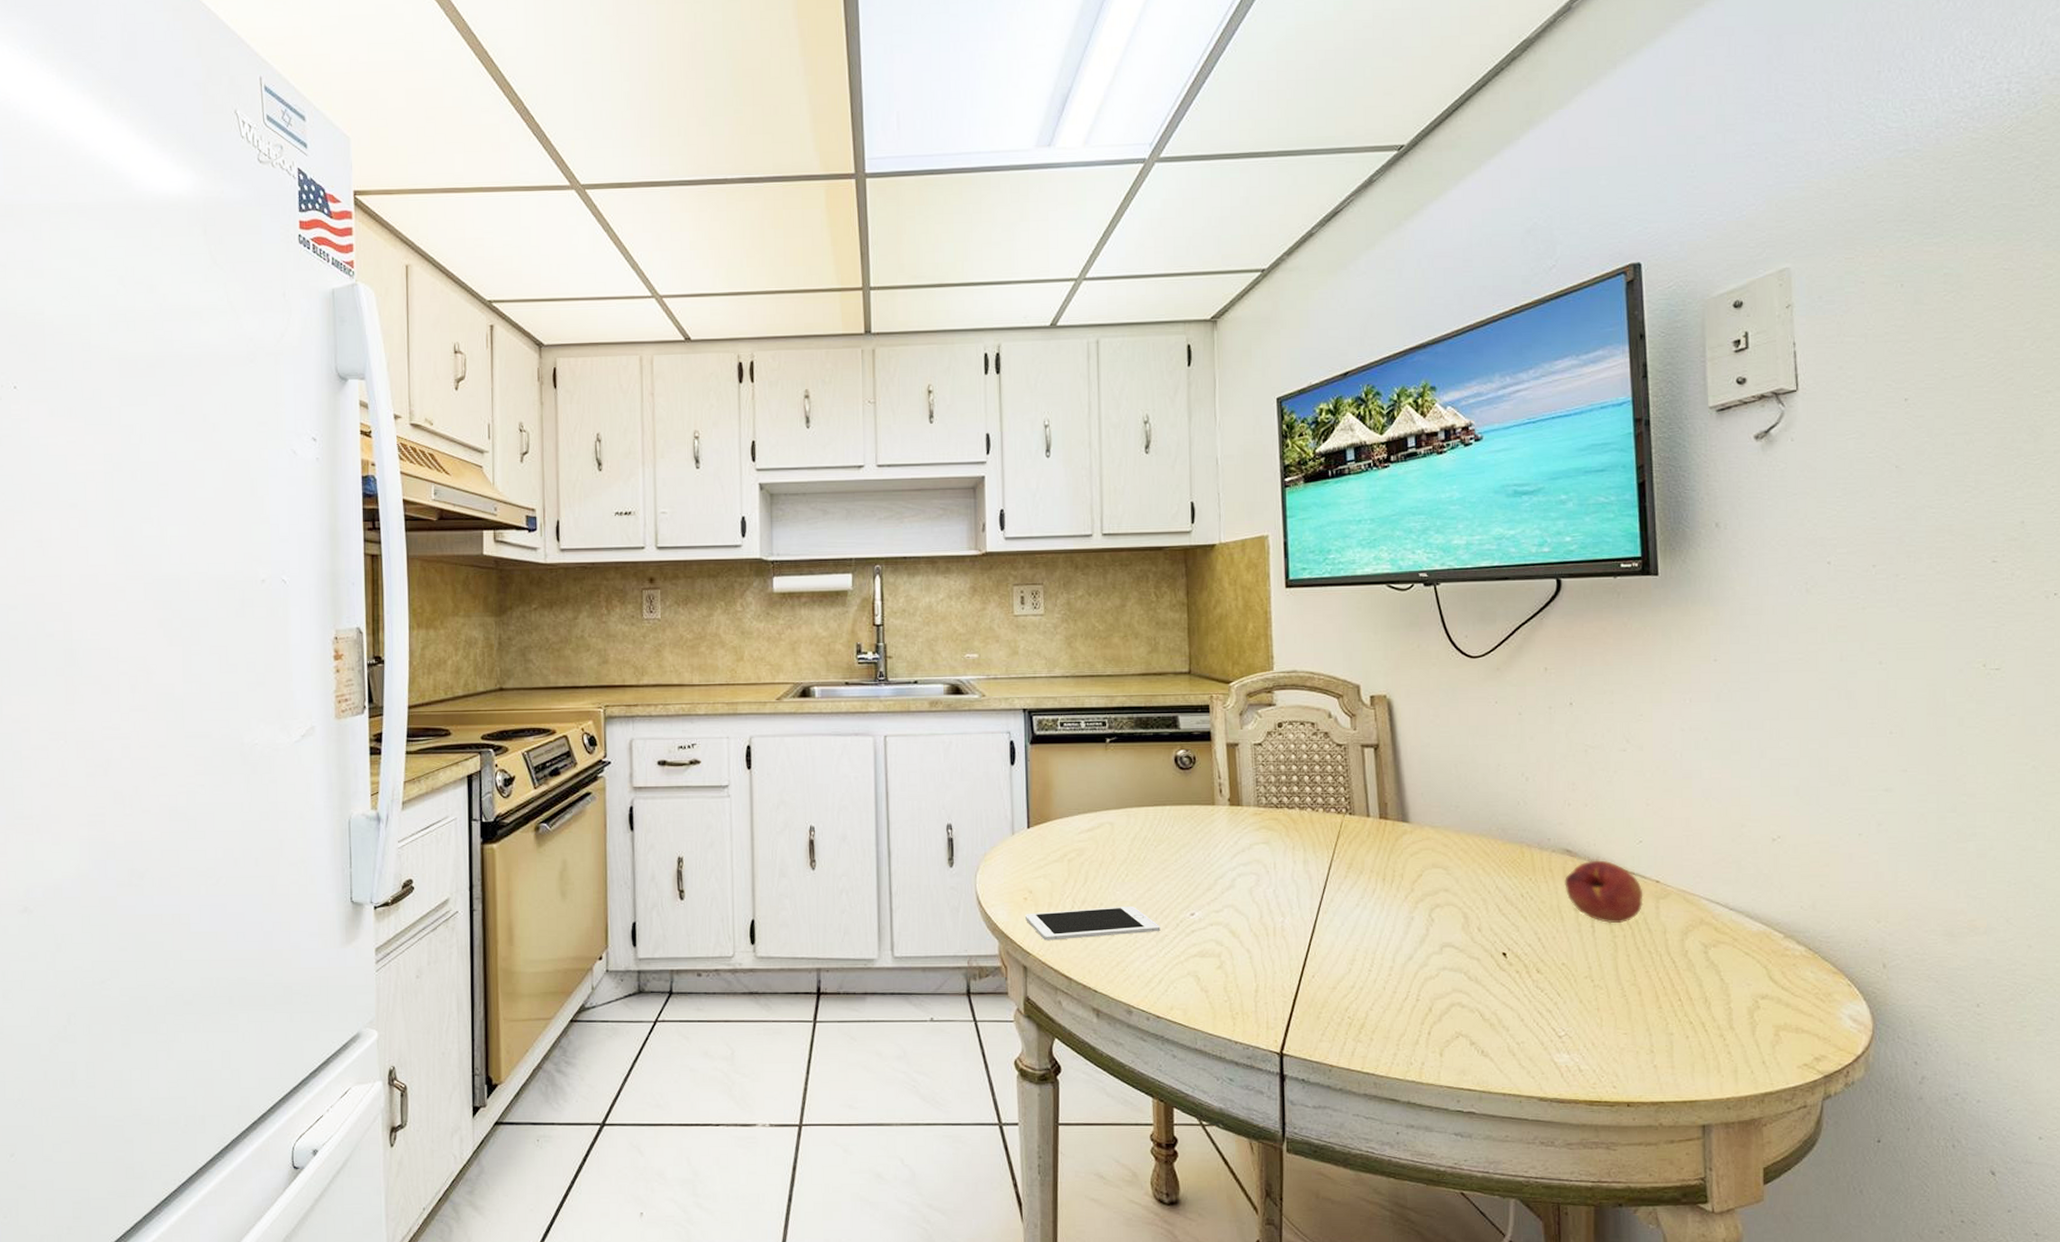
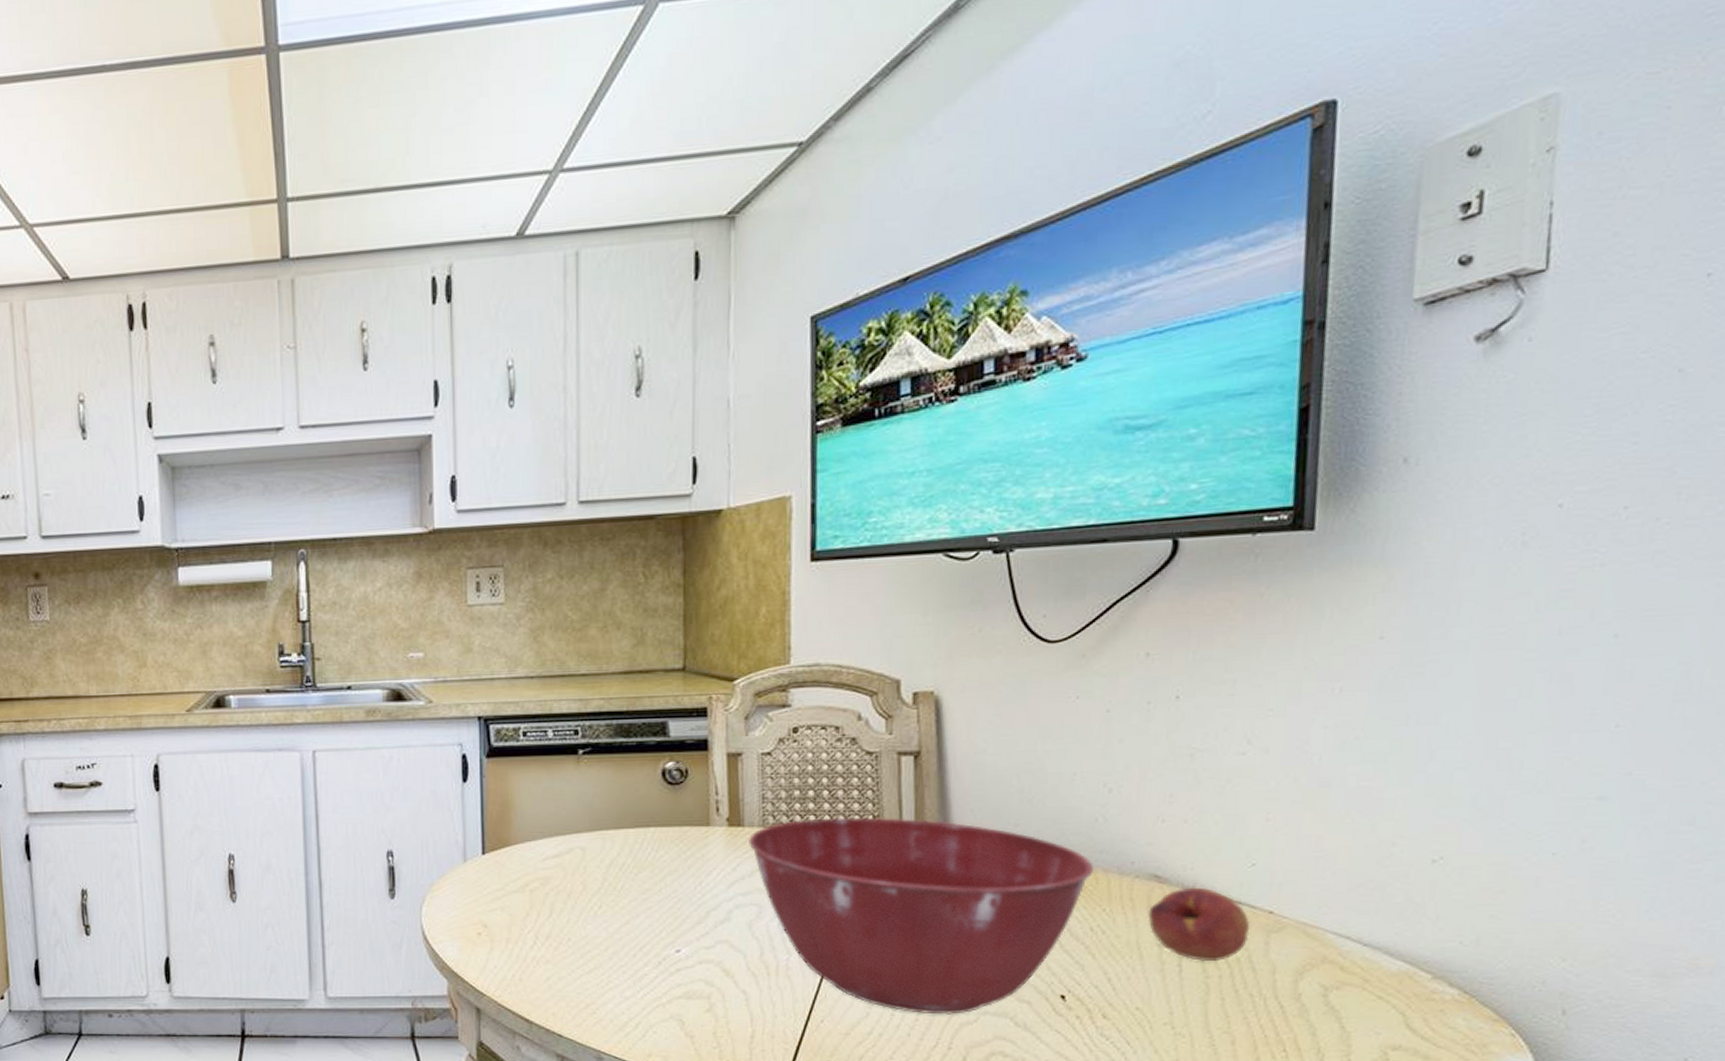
cell phone: present [1025,905,1161,941] -> none [479,941,639,980]
mixing bowl: none [1247,799,1519,970] -> present [749,817,1094,1015]

